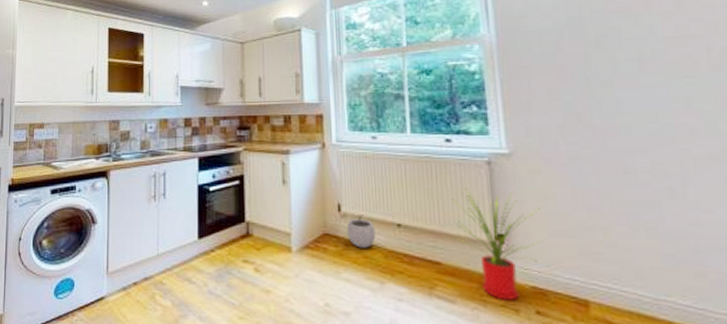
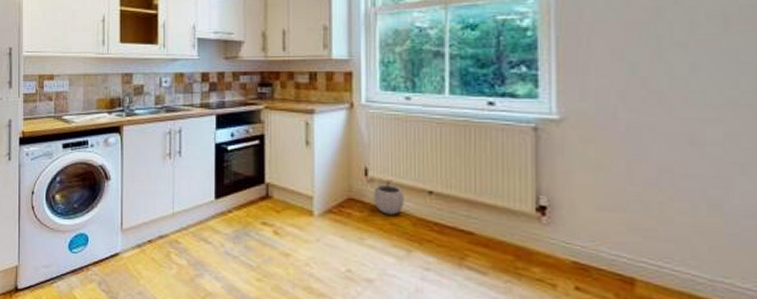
house plant: present [451,187,542,301] -> none [490,155,590,275]

